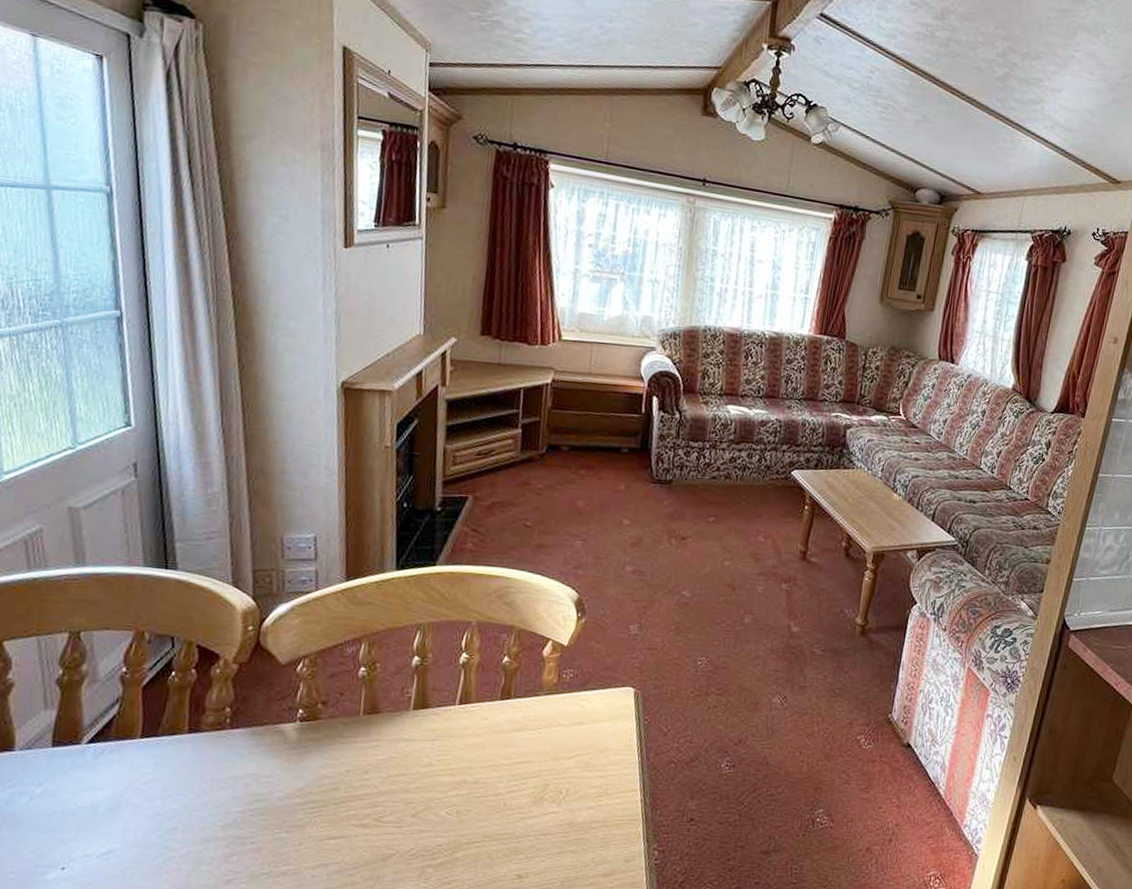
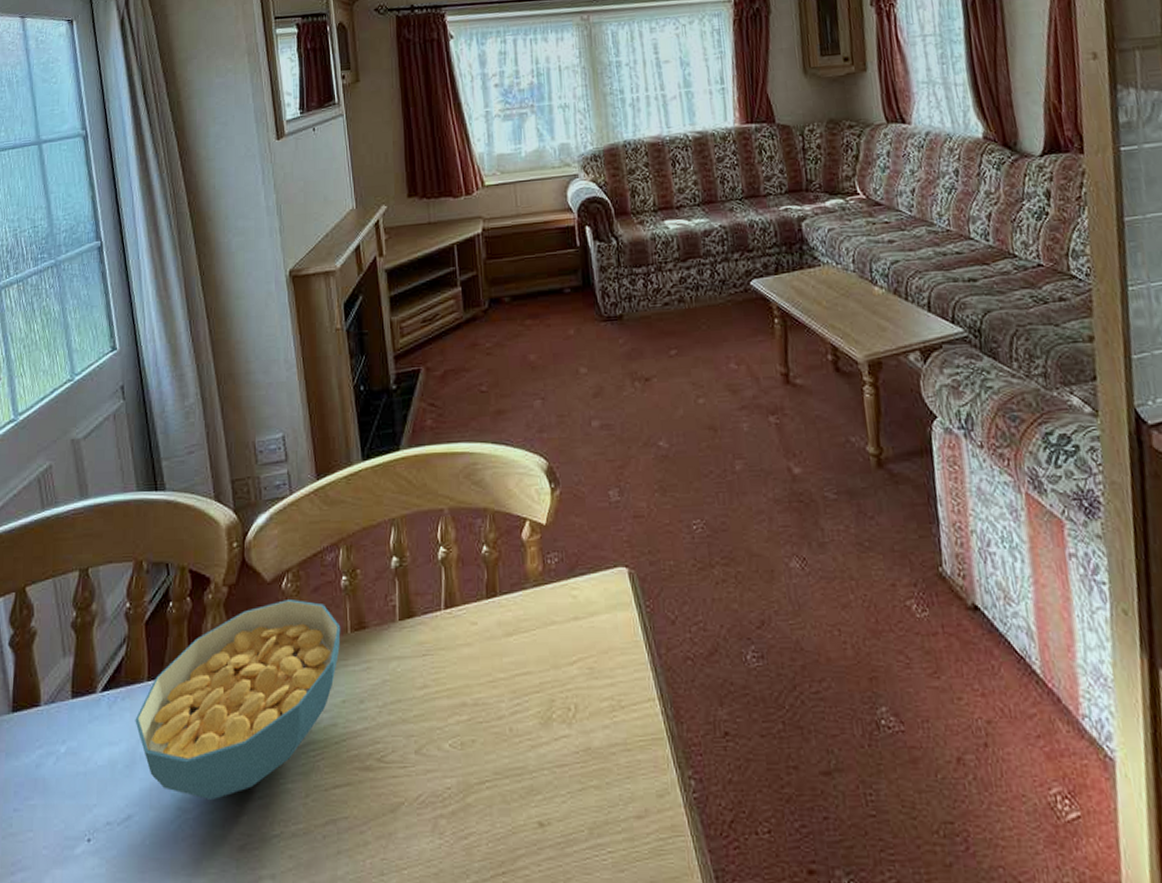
cereal bowl: none [123,681,354,843] -> present [135,600,341,801]

